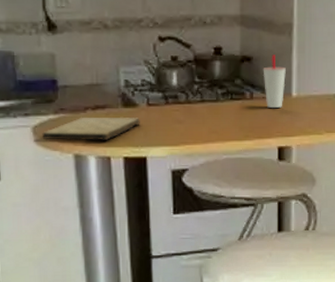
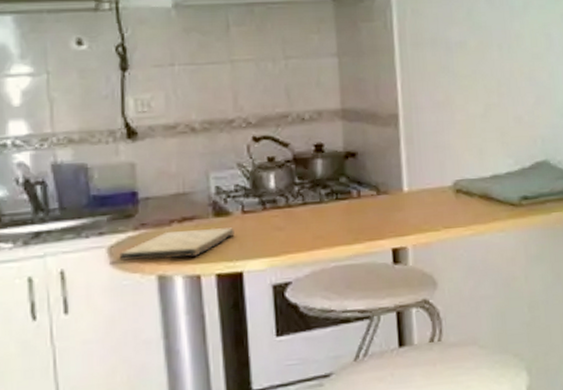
cup: present [263,54,286,108] -> none [369,148,395,206]

